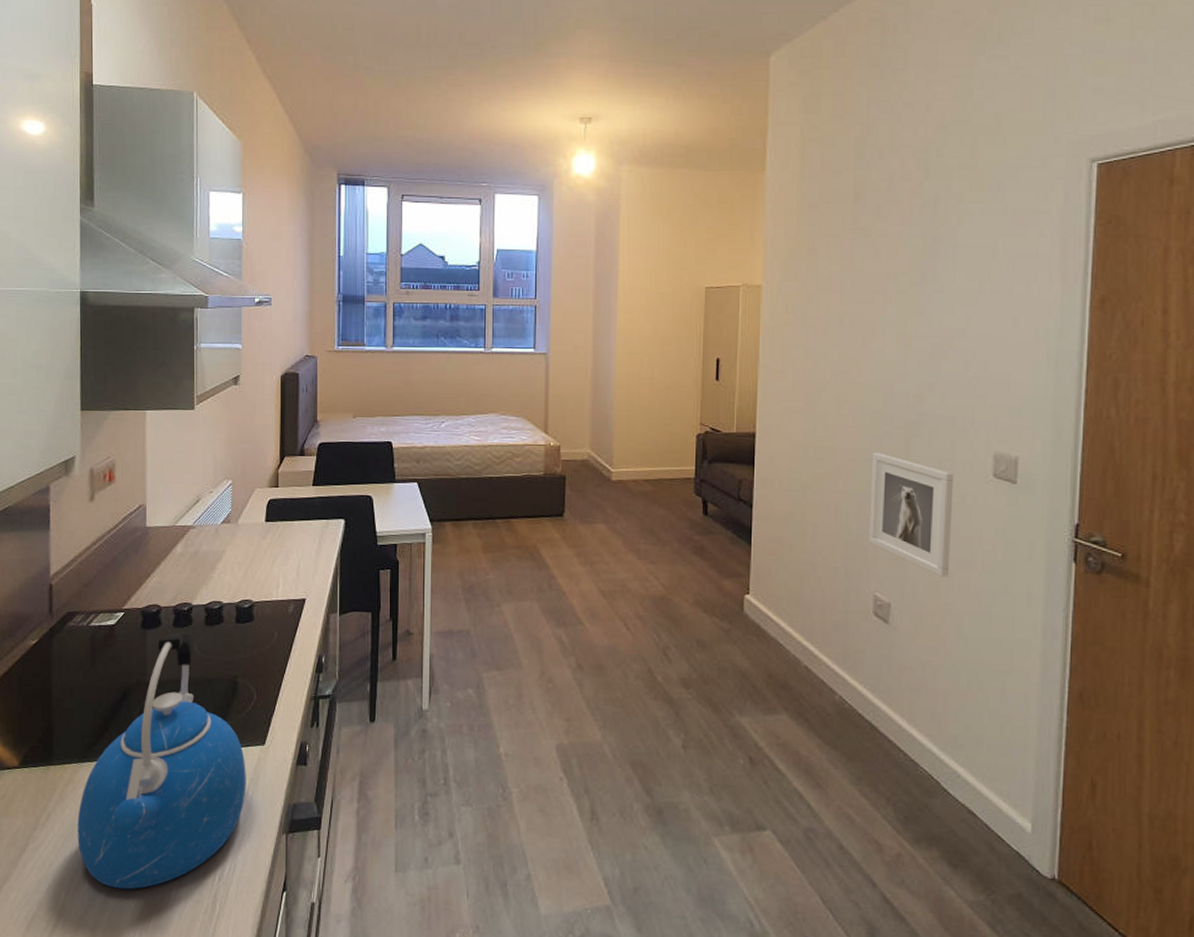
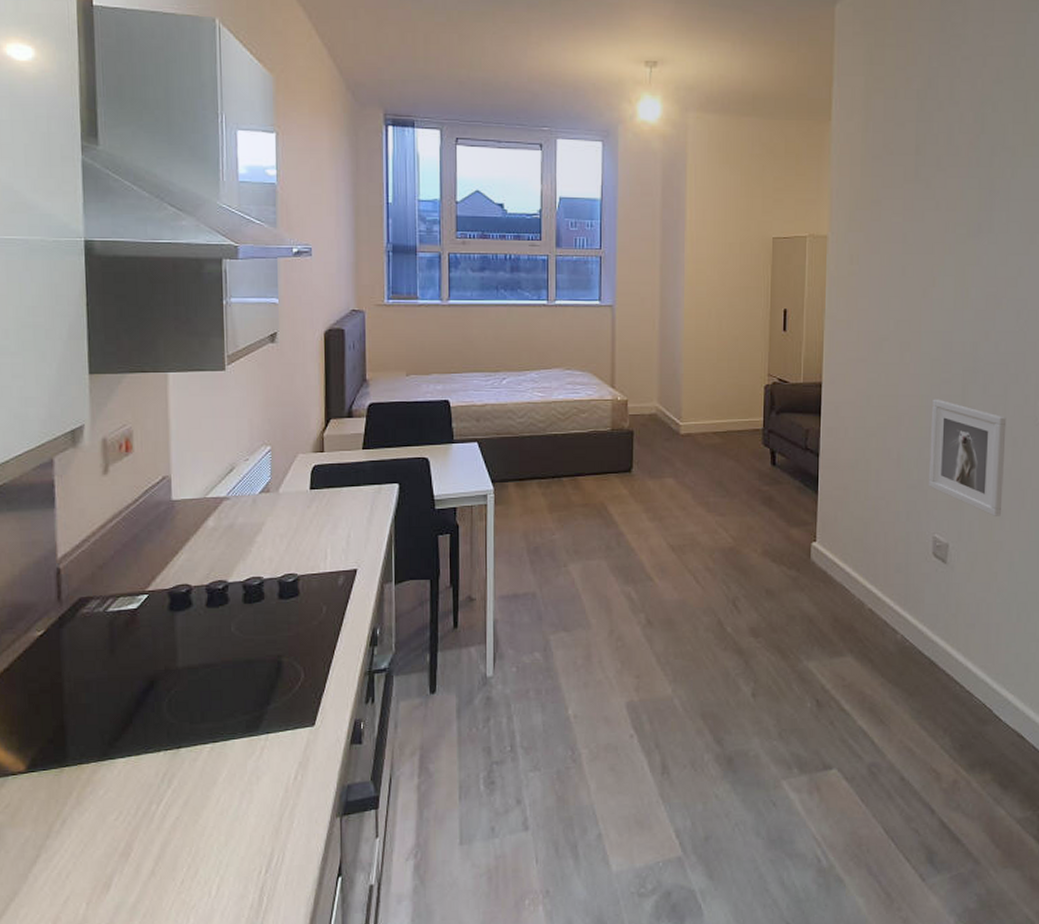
kettle: present [77,632,246,890] -> none [98,612,295,893]

